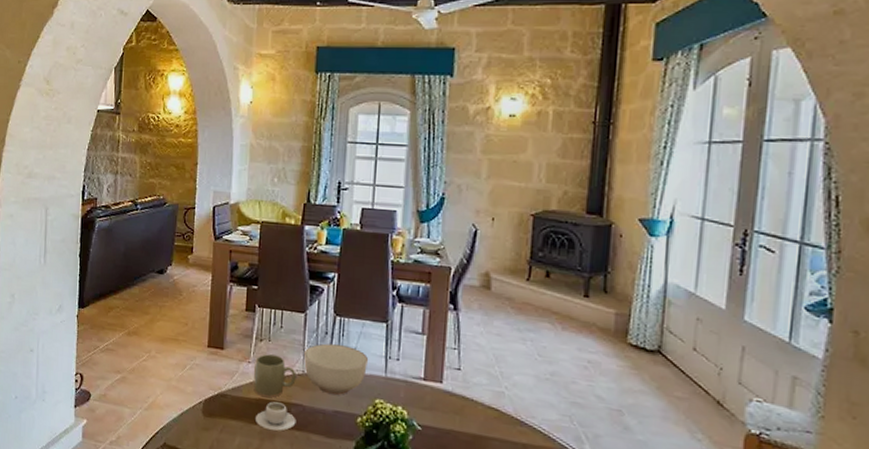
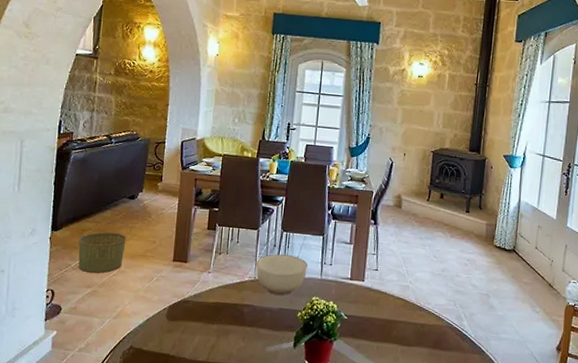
basket: none [105,310,156,358] -> present [78,231,126,273]
mug: present [253,354,296,397] -> none [212,265,249,301]
teacup: present [254,401,296,431] -> none [212,304,248,328]

